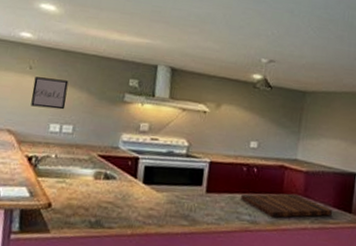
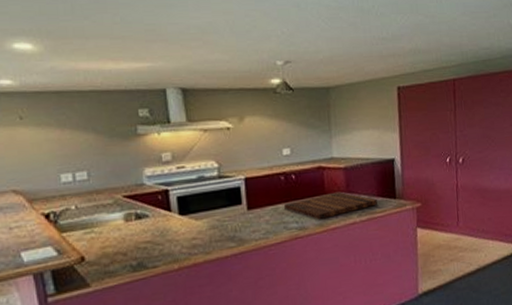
wall art: present [31,77,69,110] -> none [29,124,73,160]

